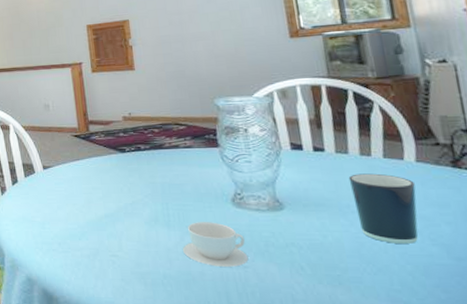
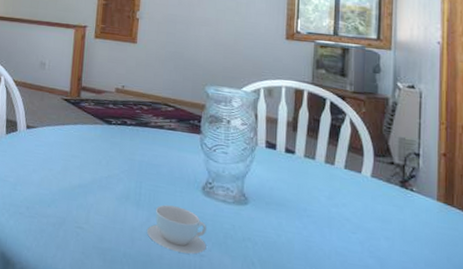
mug: present [348,173,419,244] -> none [310,180,366,253]

